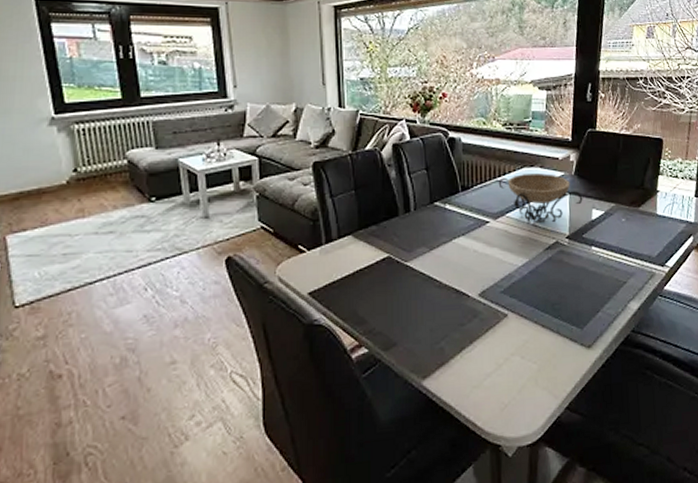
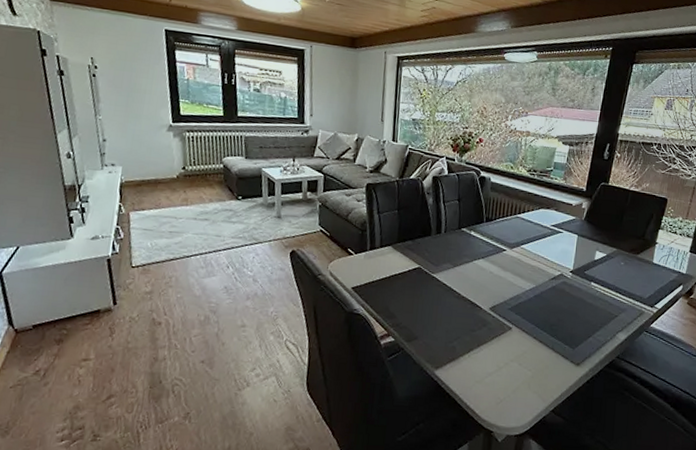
decorative bowl: present [498,173,583,224] -> none [517,214,589,257]

